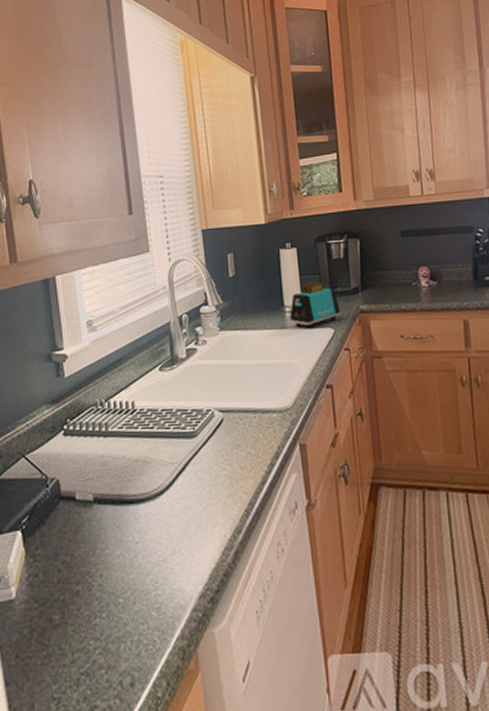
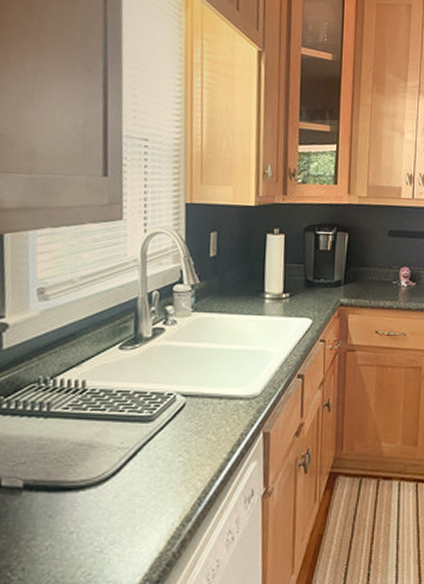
toaster: present [290,282,341,329] -> none [269,271,322,318]

